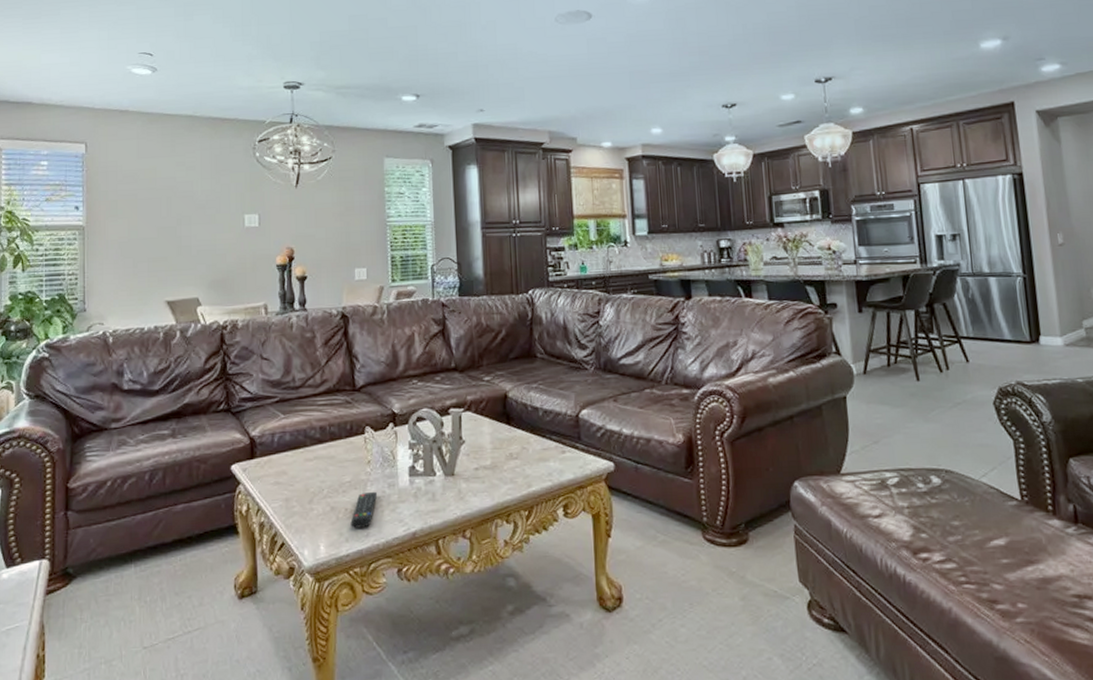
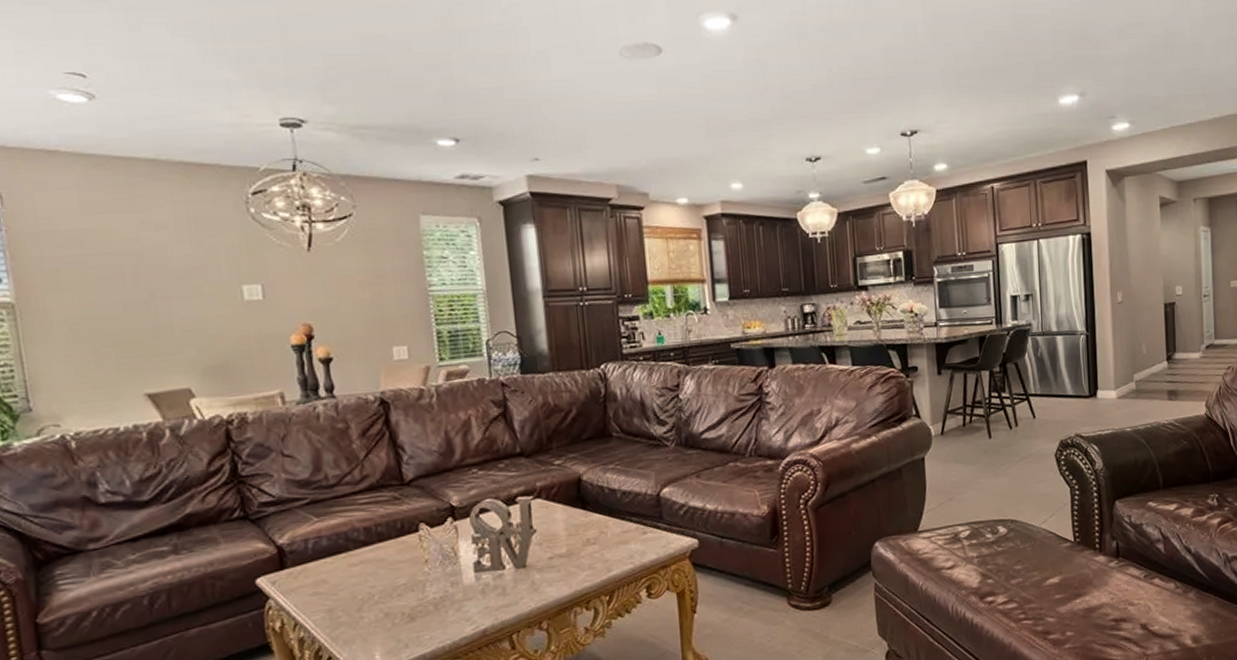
remote control: present [350,492,377,528] -> none [409,593,439,633]

